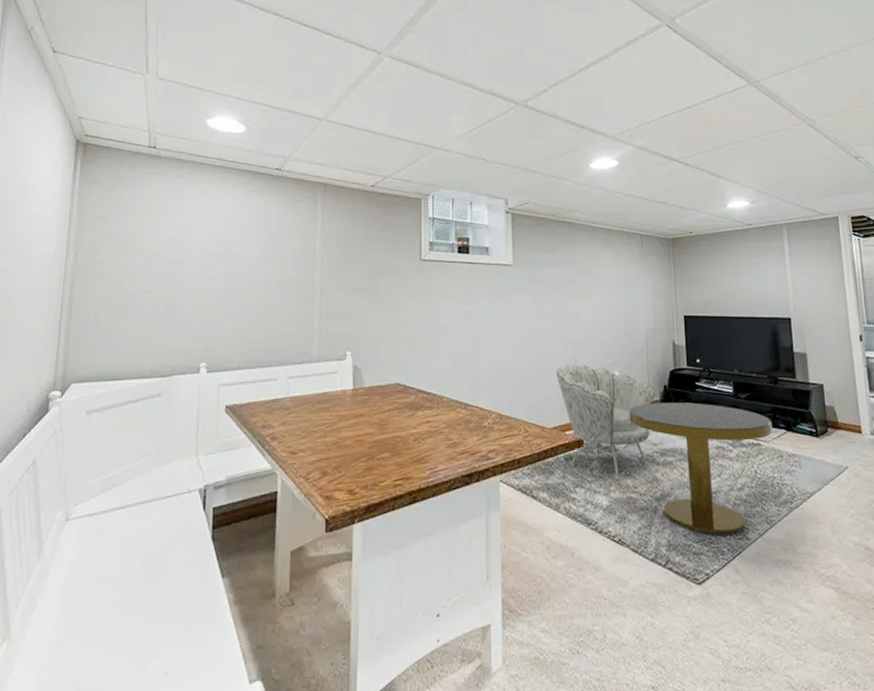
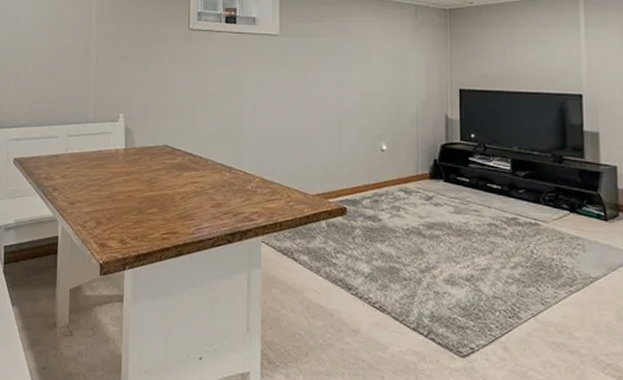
armchair: present [556,364,656,480] -> none [320,134,425,249]
side table: present [628,402,773,534] -> none [394,176,555,311]

